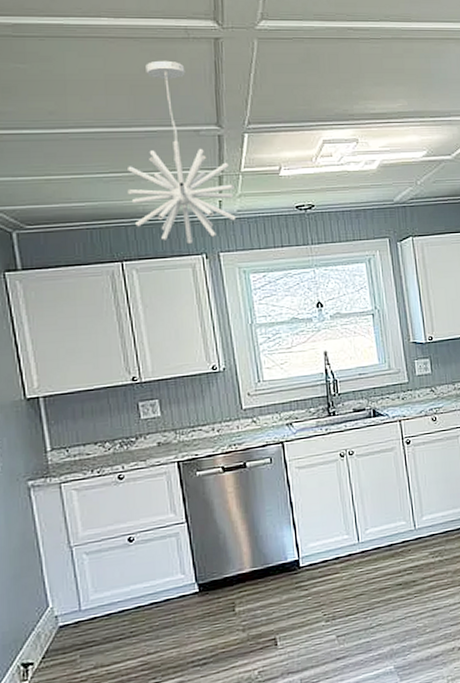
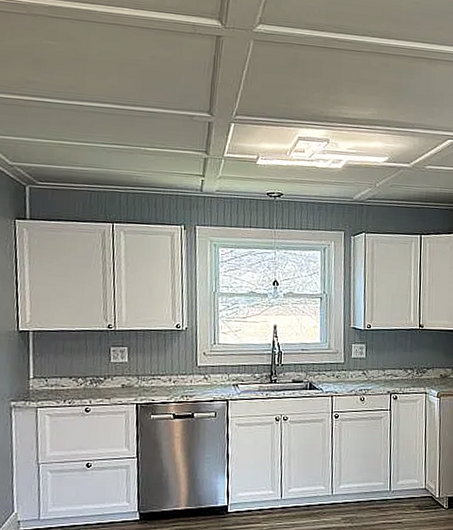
pendant light: present [127,60,237,243] -> none [125,50,217,214]

